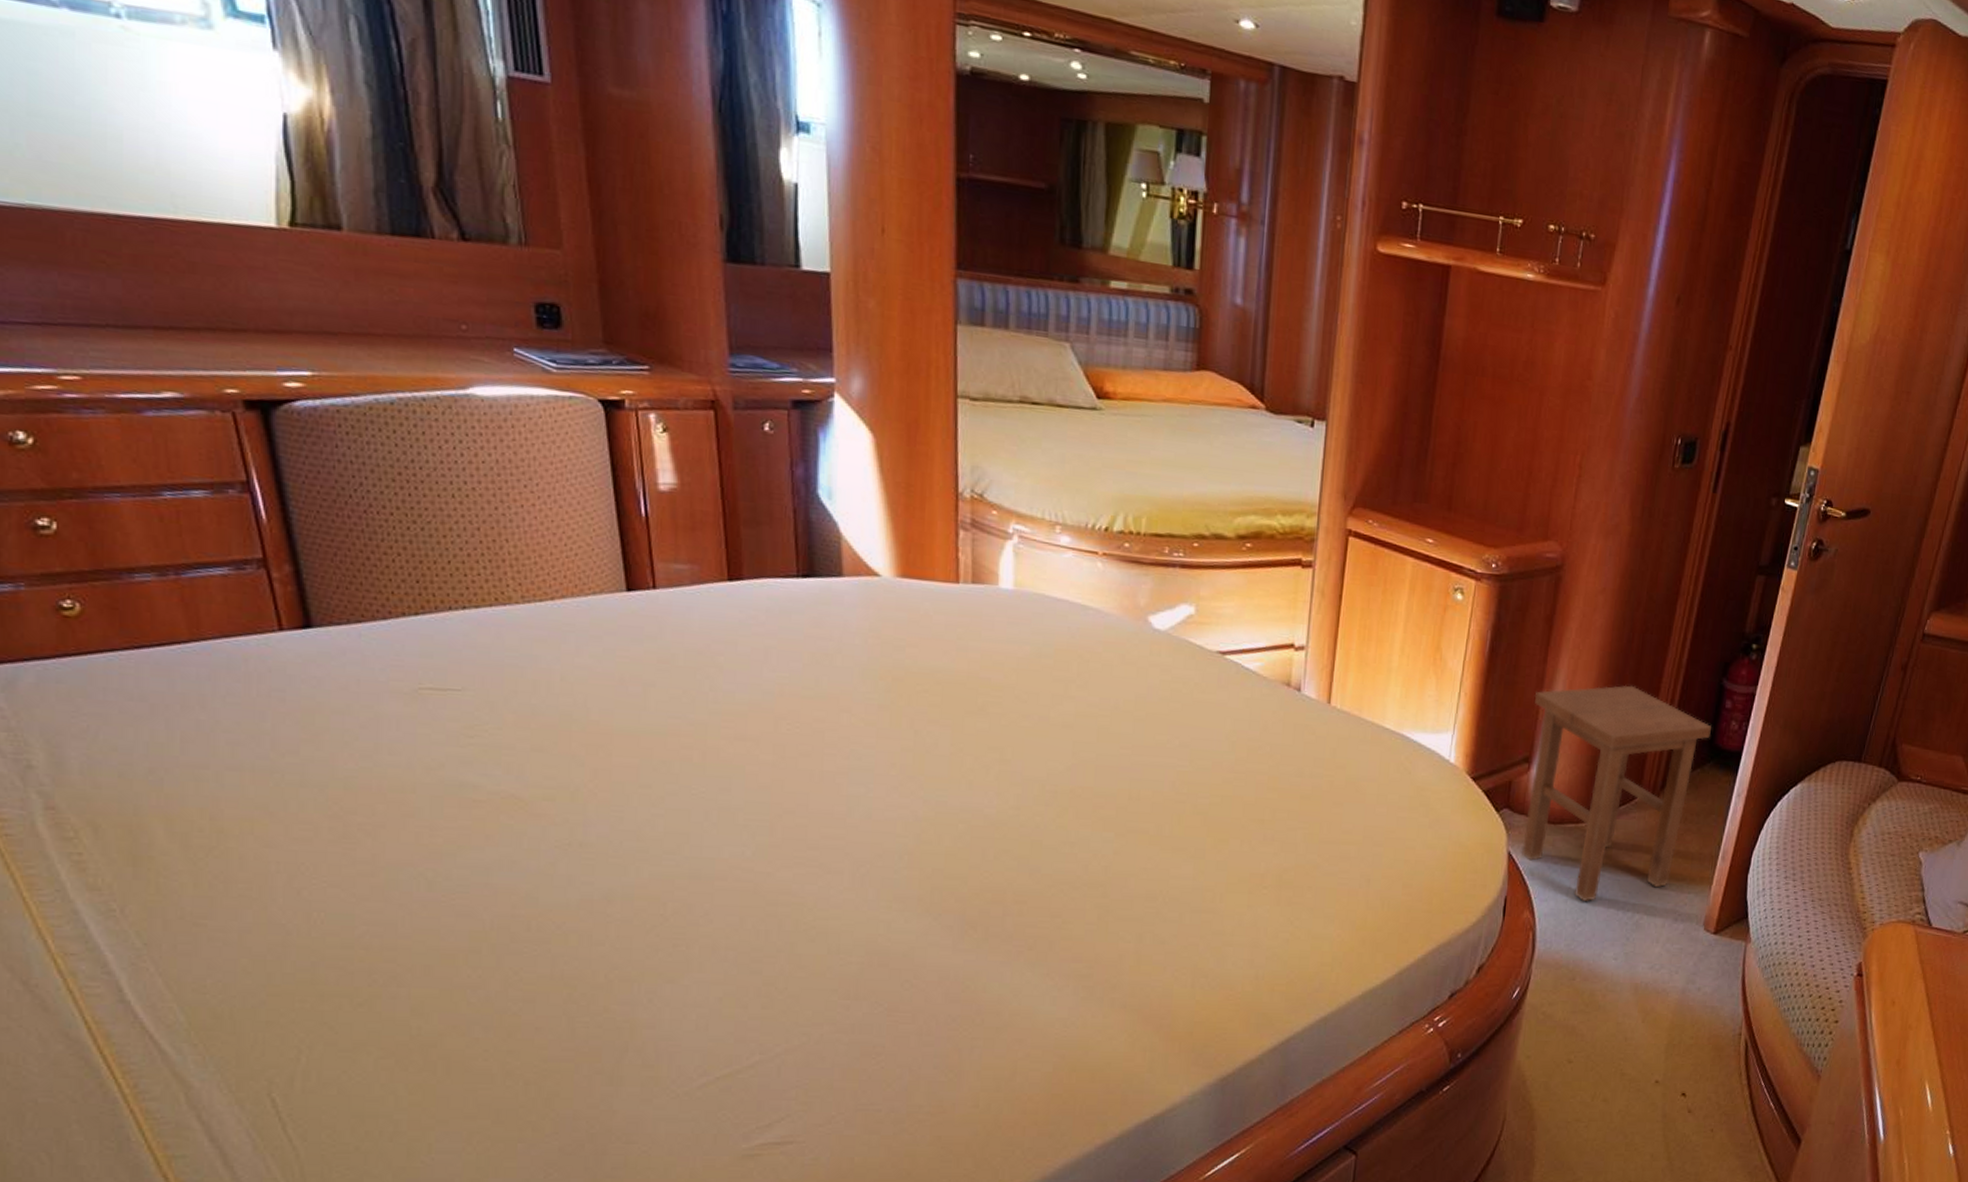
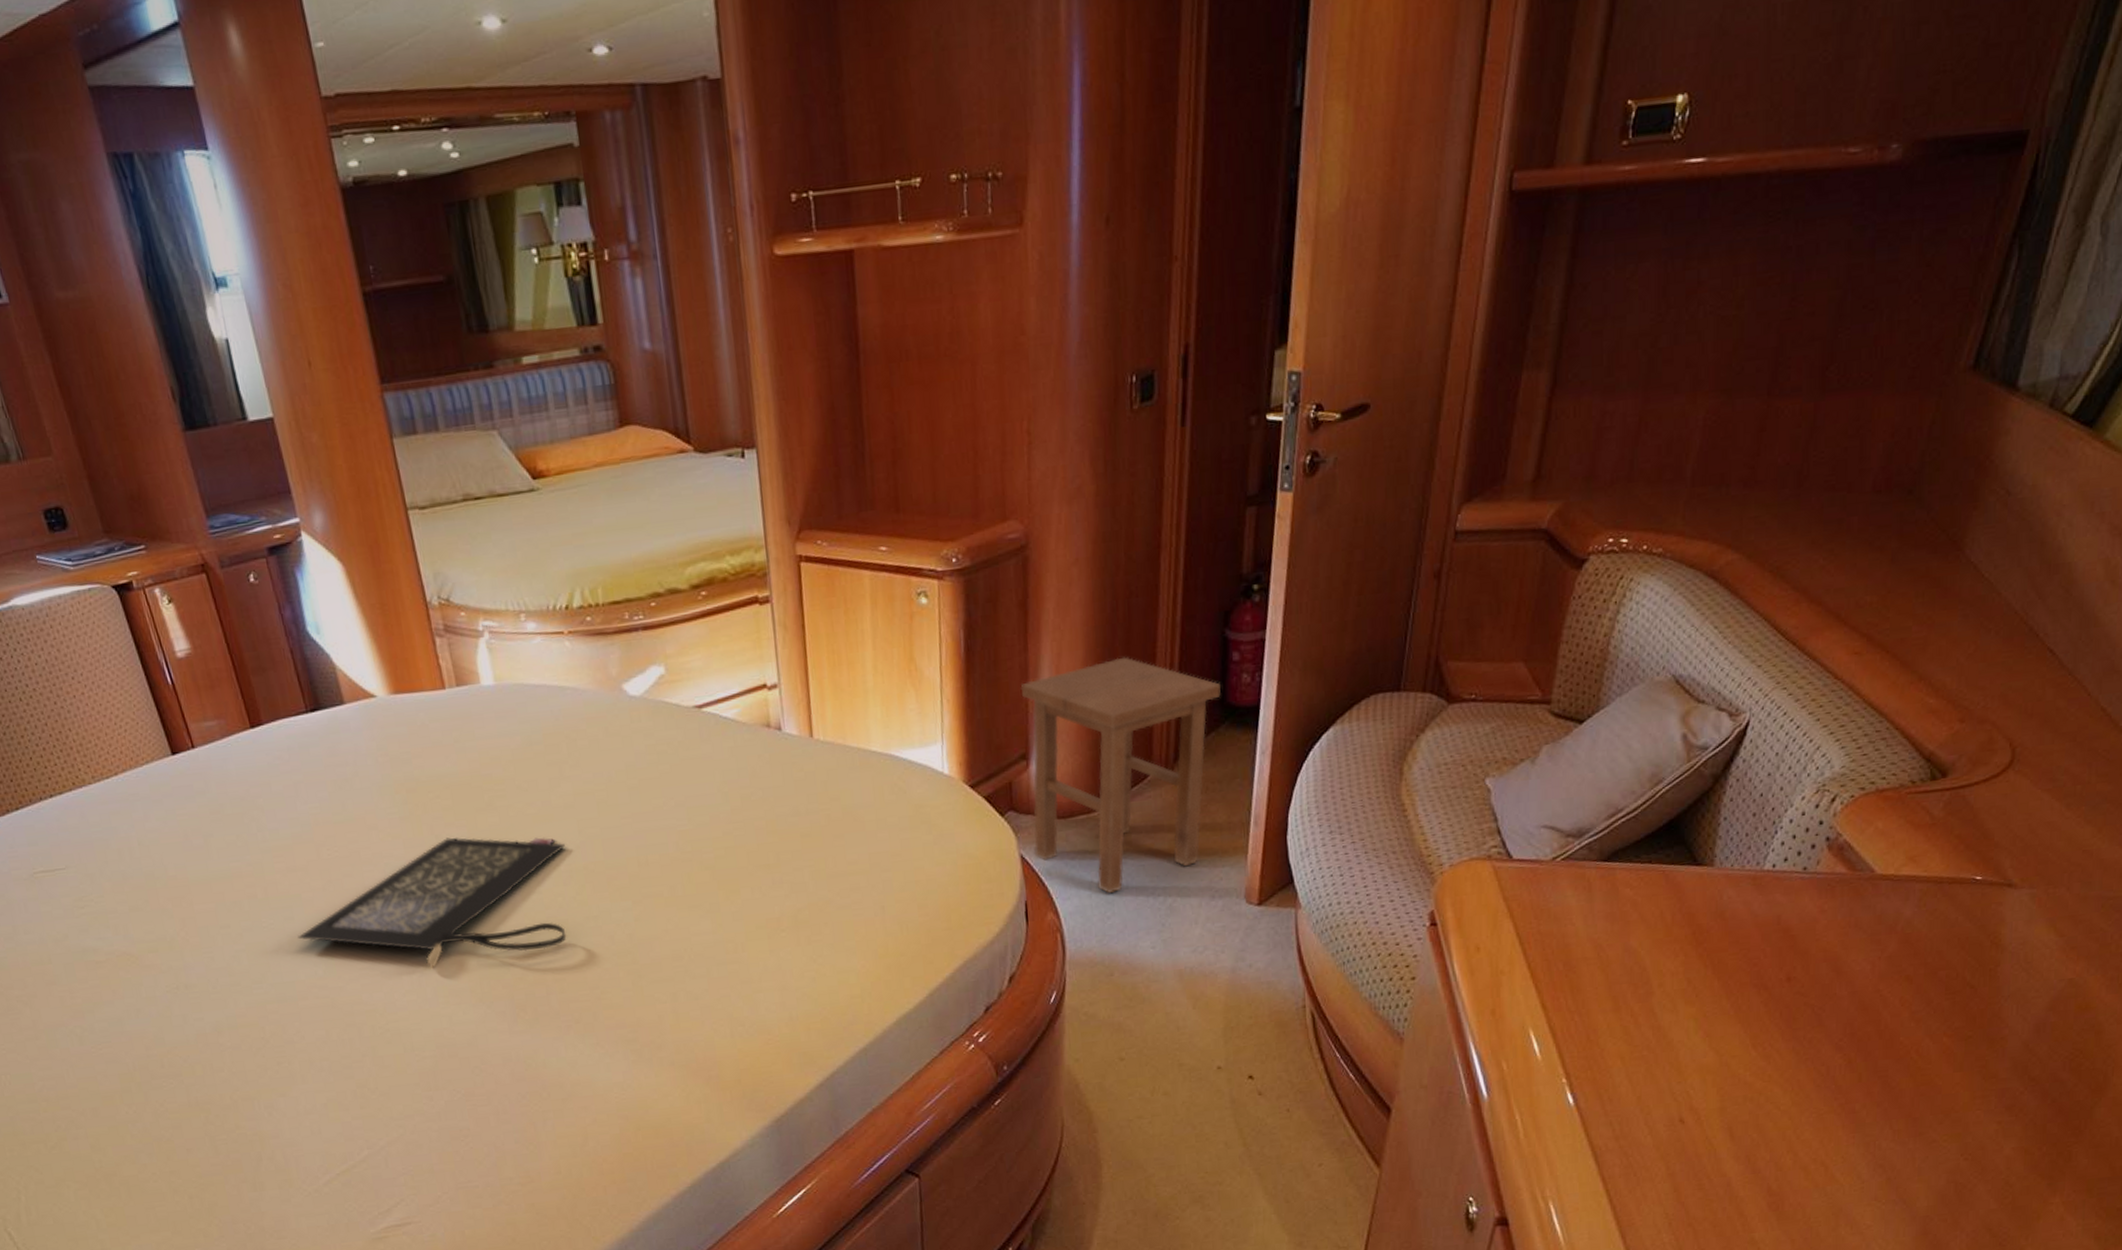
clutch bag: none [730,735,1055,869] -> present [298,837,567,968]

